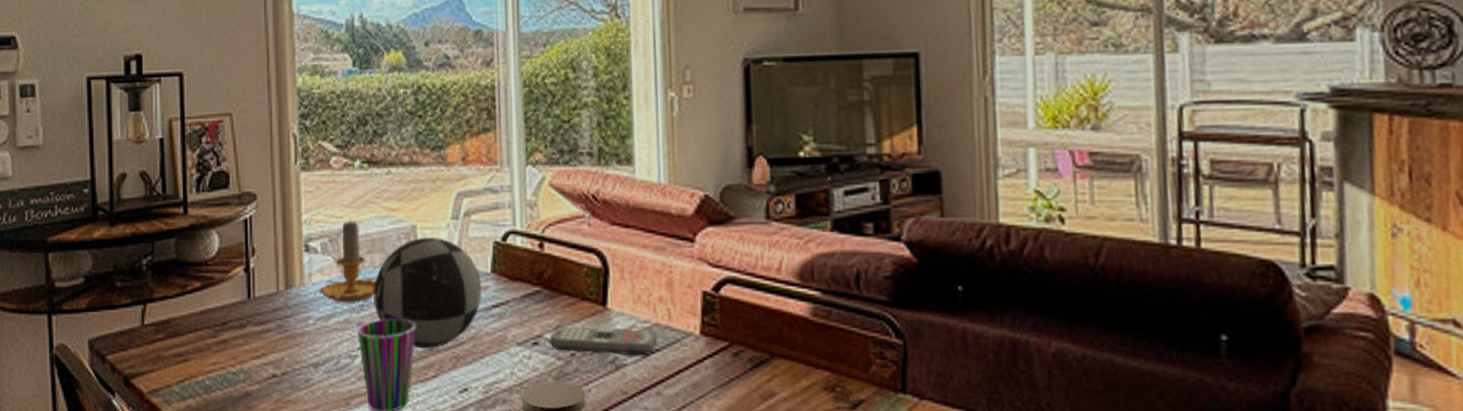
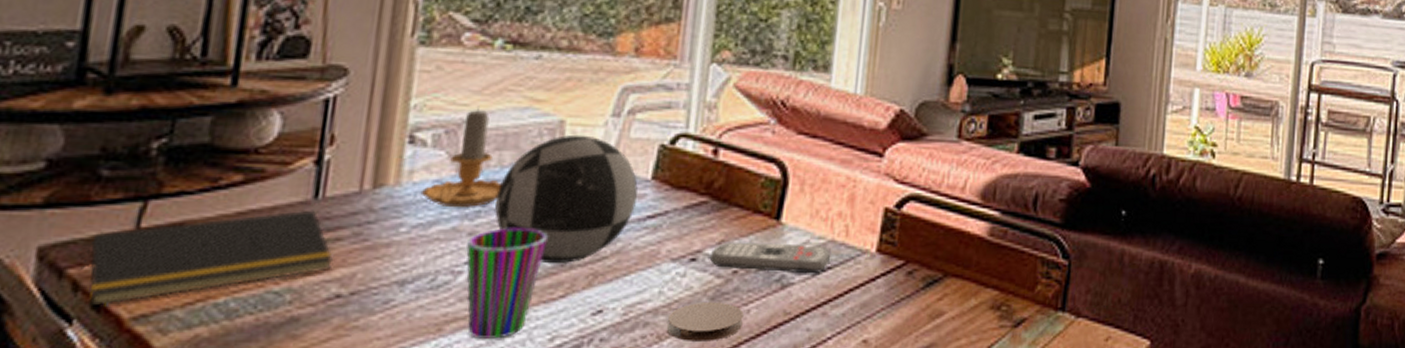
notepad: none [114,308,267,383] -> present [81,209,333,306]

